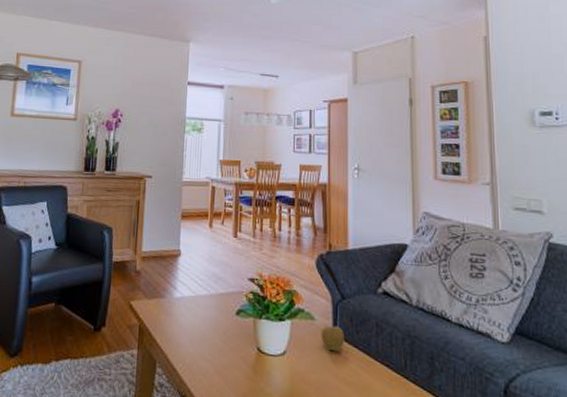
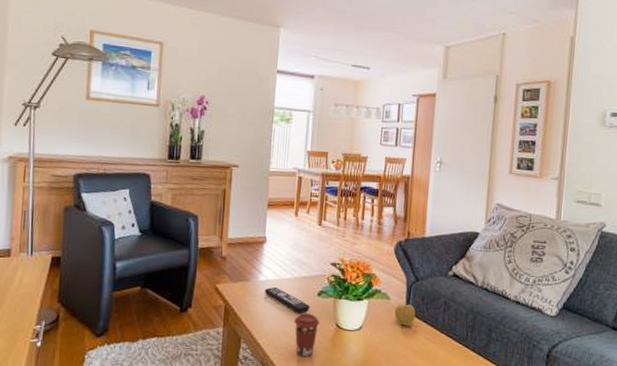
remote control: none [180,305,229,335] -> present [265,287,310,313]
coffee cup: none [212,334,239,387] -> present [294,313,319,358]

